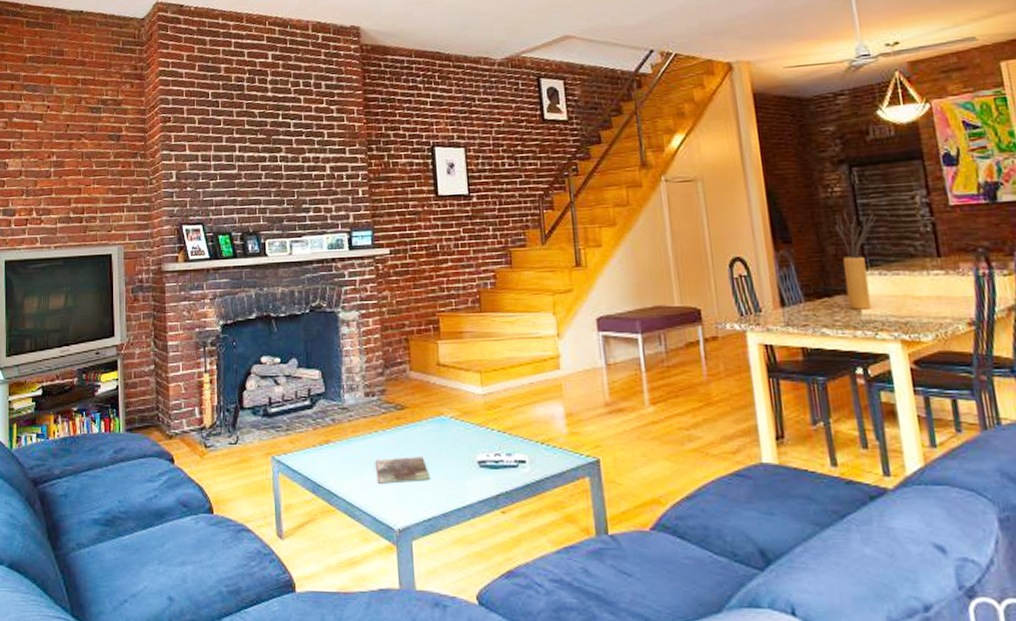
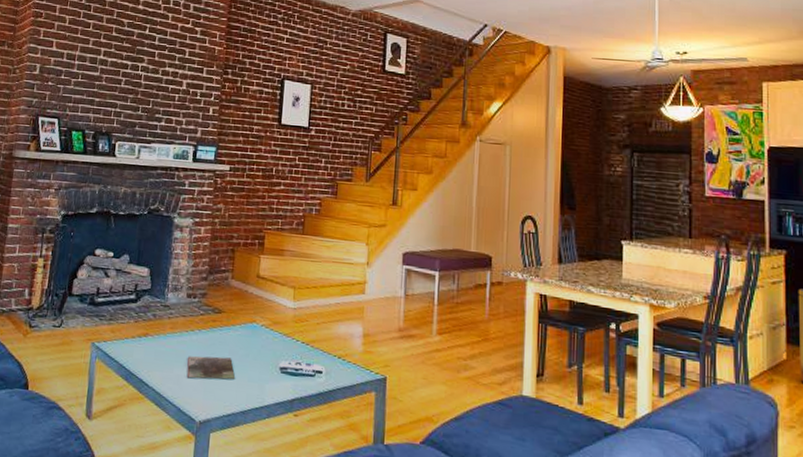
vase: present [835,212,877,310] -> none [612,190,647,275]

